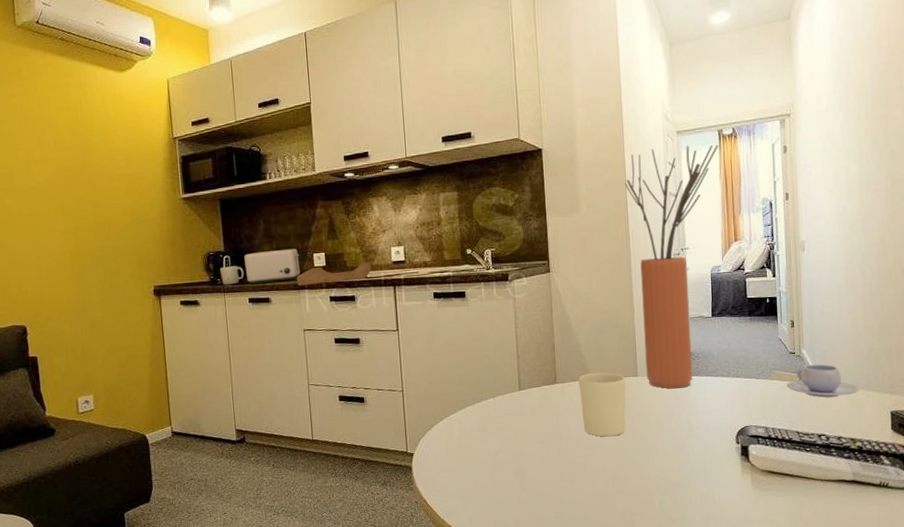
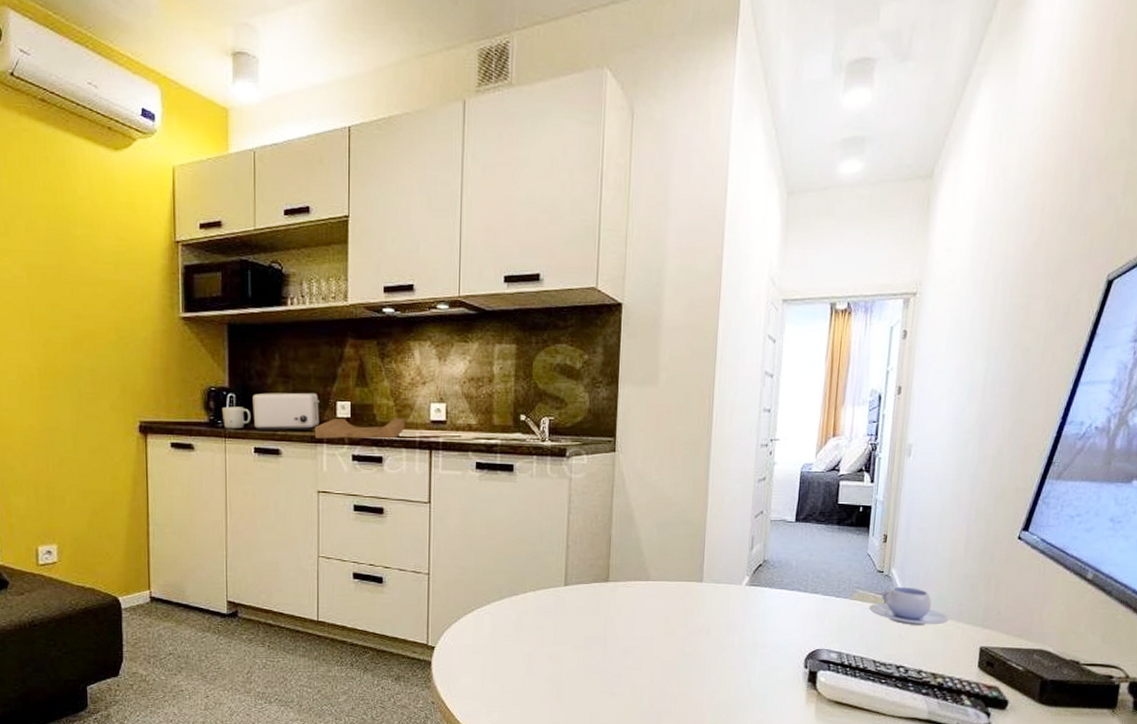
mug: present [578,372,626,437] -> none [633,574,688,648]
vase: present [624,144,719,389] -> none [712,317,829,600]

